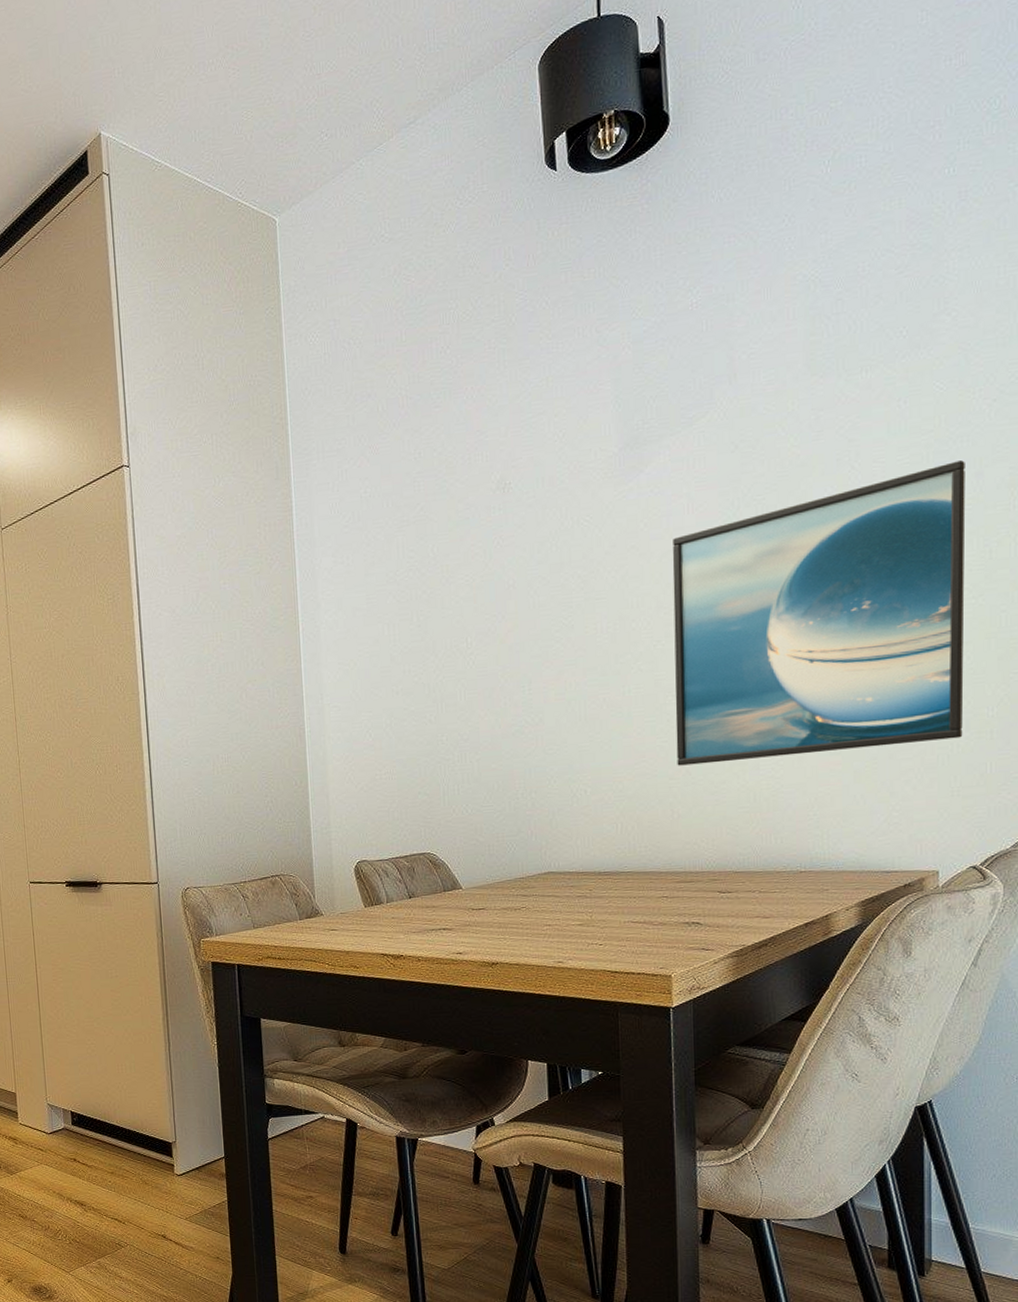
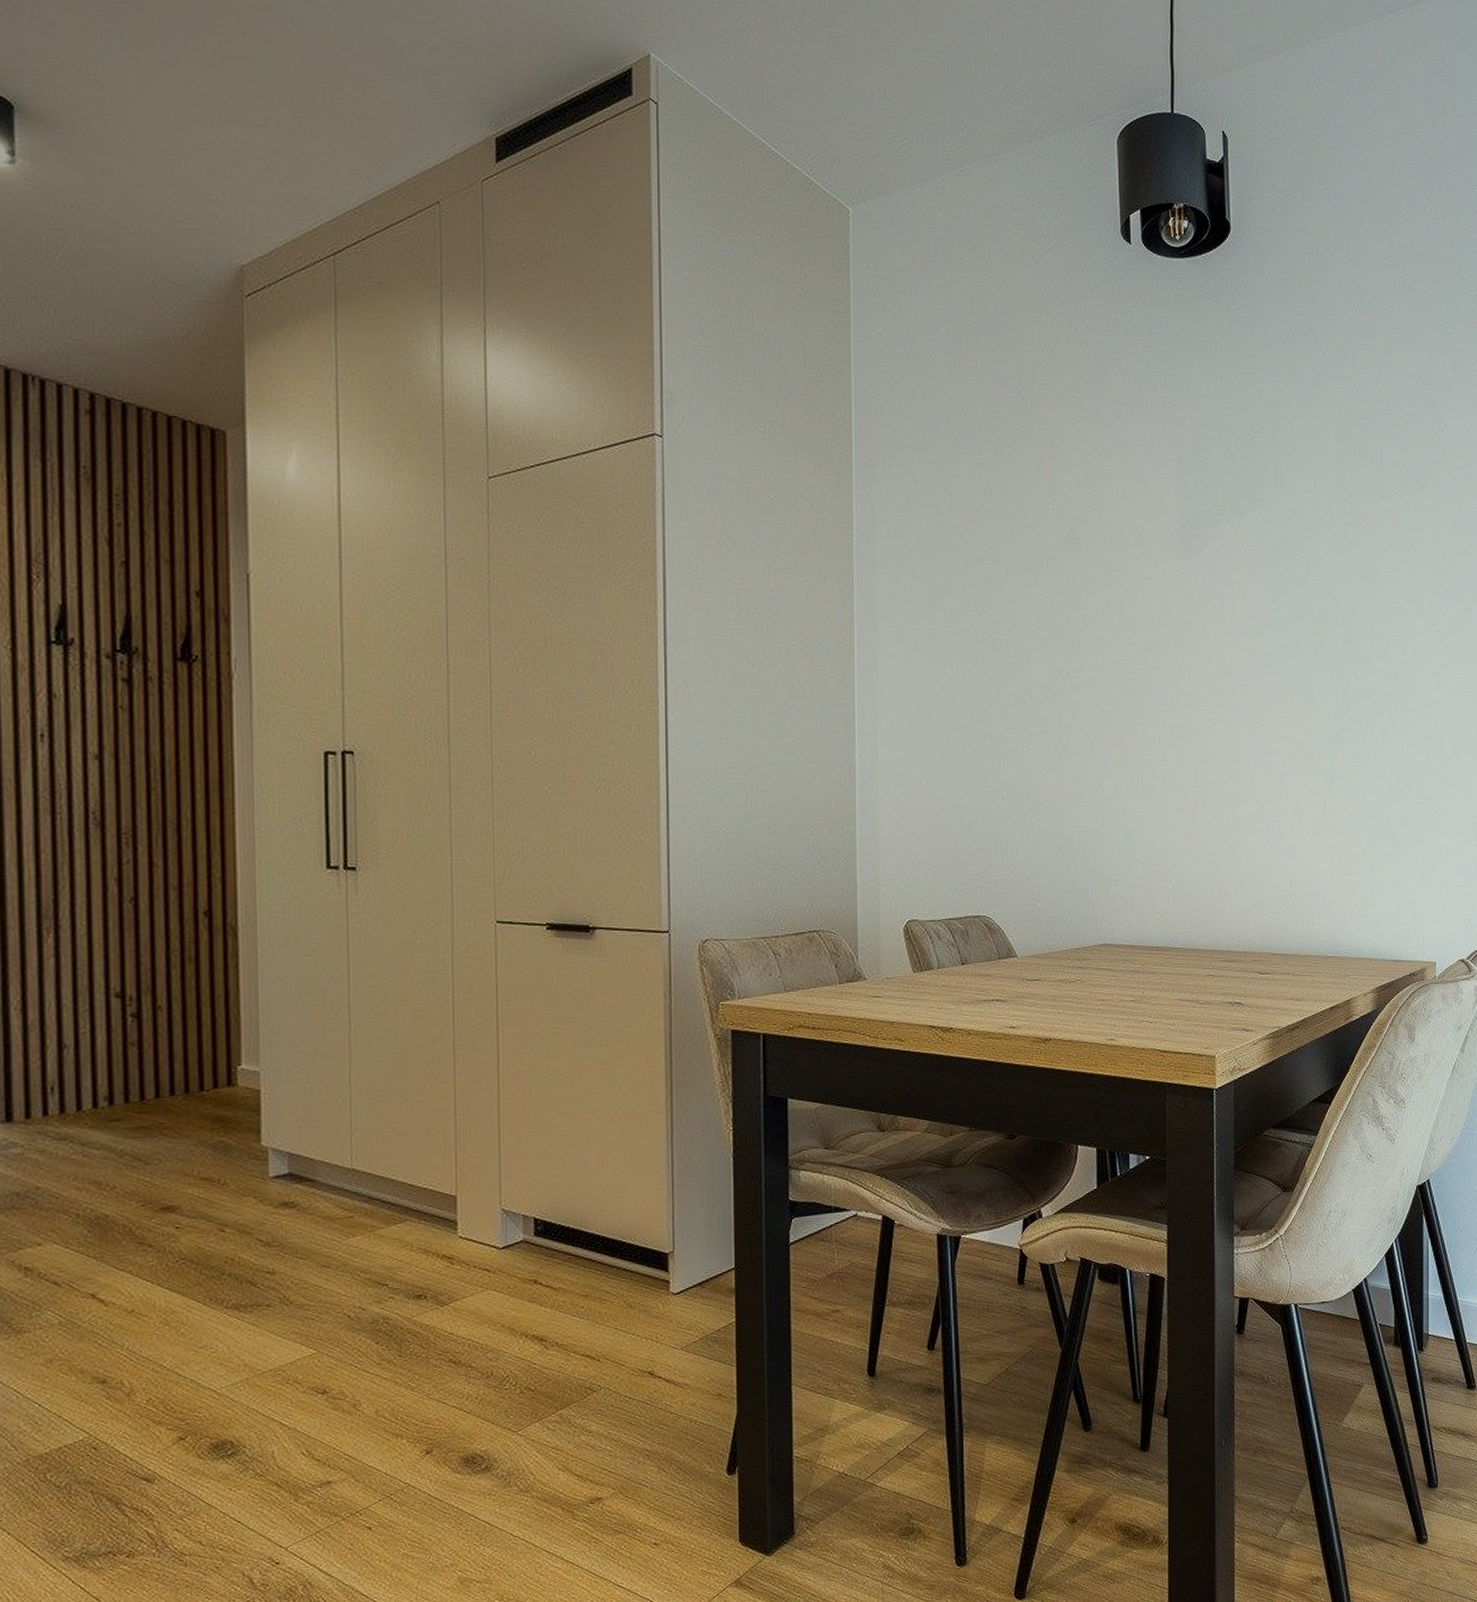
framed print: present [672,460,966,766] -> none [1224,593,1457,845]

